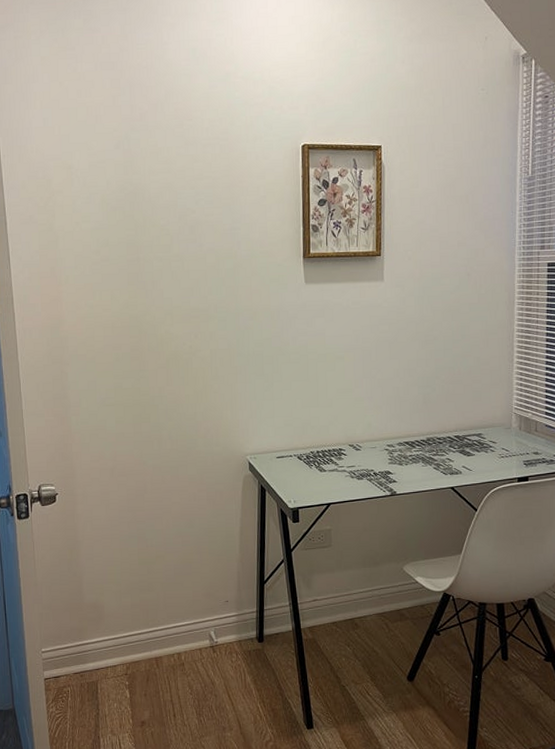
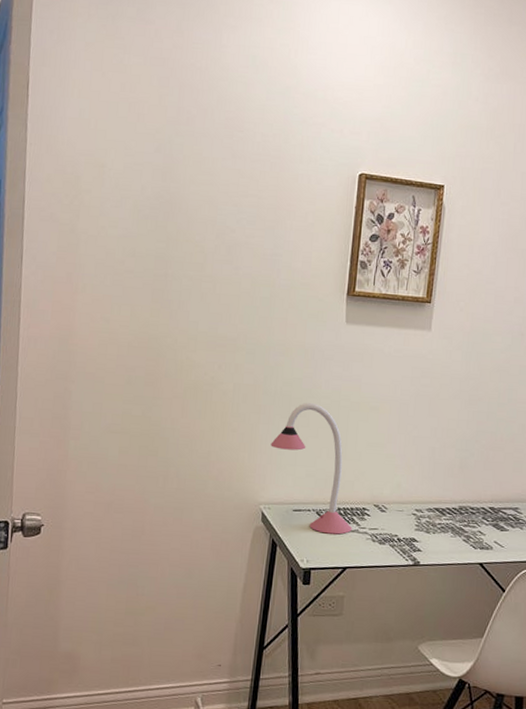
desk lamp: none [249,359,332,475] -> present [270,403,352,535]

